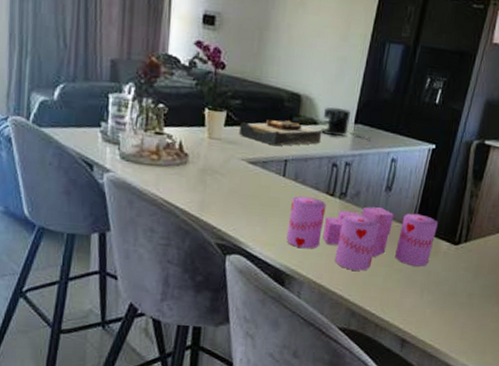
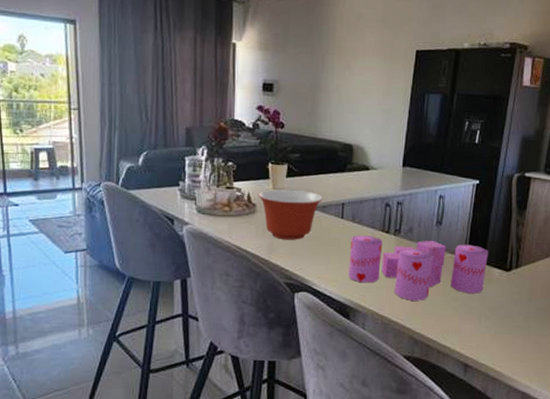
mixing bowl: none [191,139,264,197] -> present [258,189,323,240]
toast: present [238,119,322,146] -> none [299,168,374,192]
coffee maker: present [321,107,372,140] -> none [373,153,419,180]

